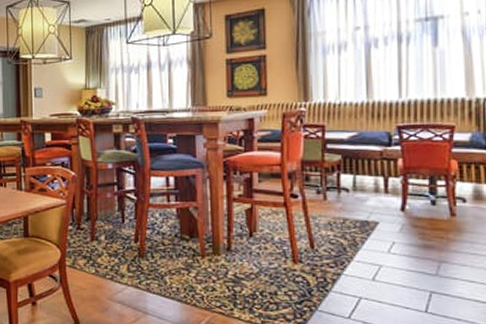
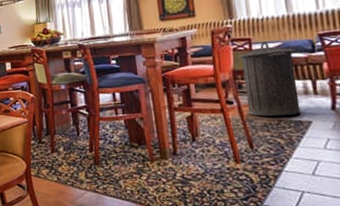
trash can: none [309,129,370,215] -> present [238,40,301,117]

